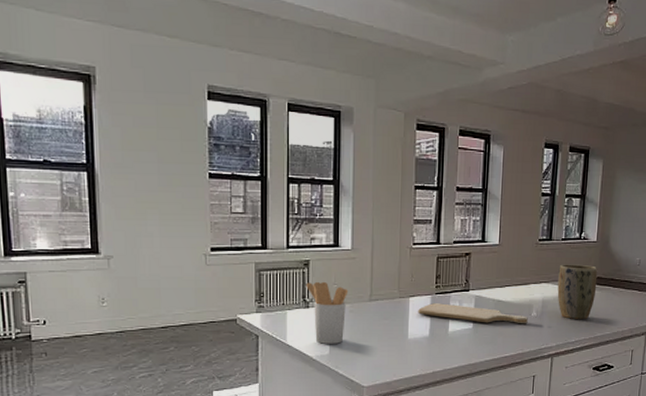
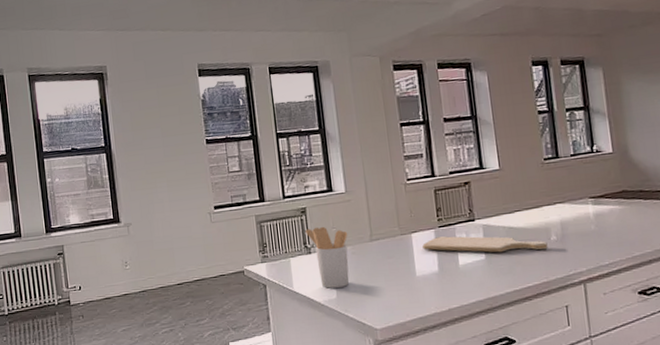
plant pot: present [557,264,598,320] -> none [573,179,624,240]

